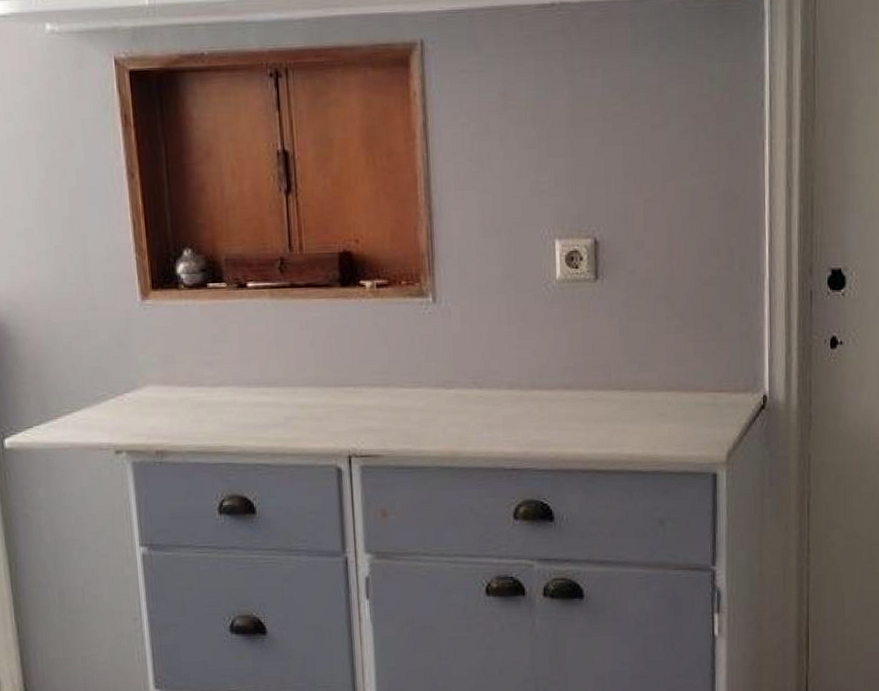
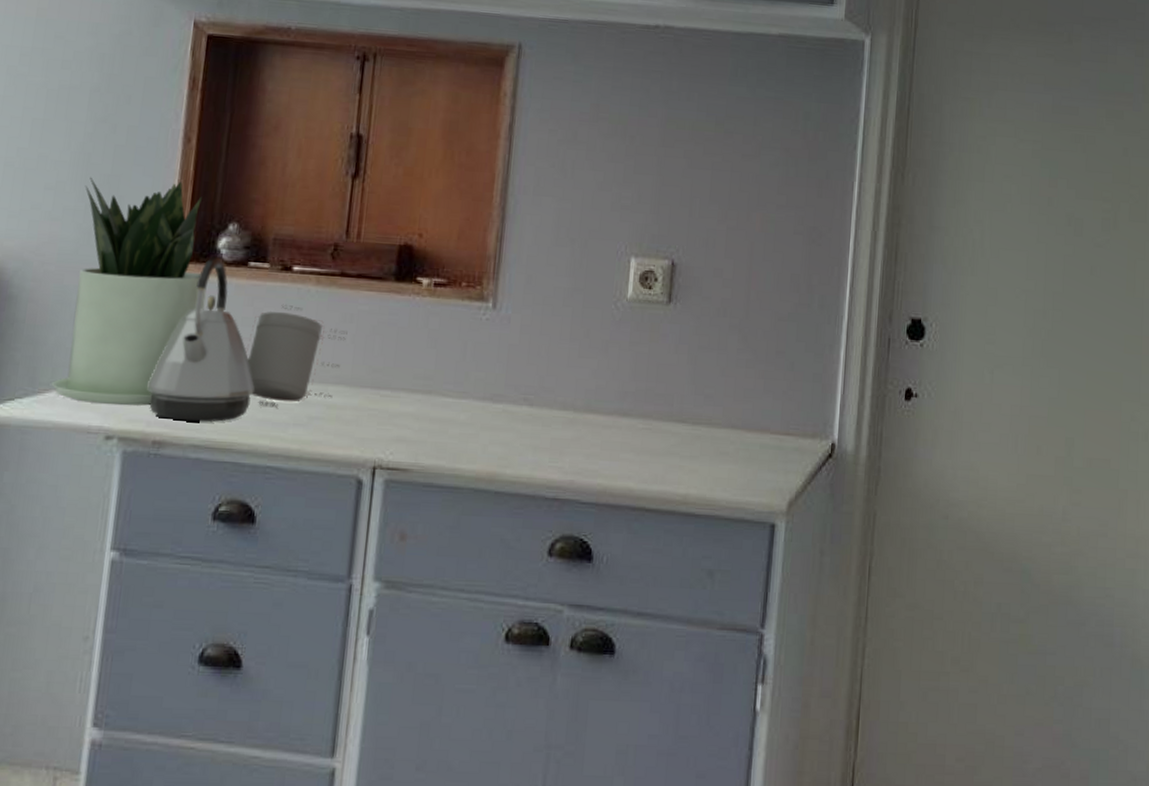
planter: none [50,216,177,424] -> present [51,177,207,406]
kettle: none [140,281,235,432] -> present [146,256,256,423]
canister: none [220,318,306,413] -> present [247,304,348,408]

